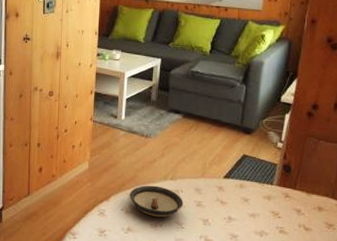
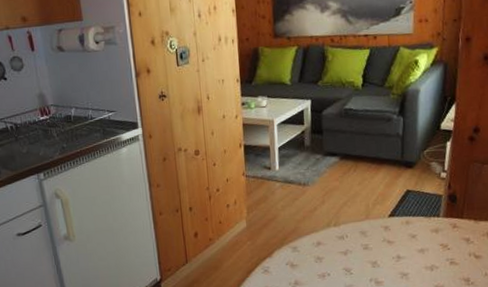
saucer: present [129,185,184,218] -> none [292,234,350,267]

